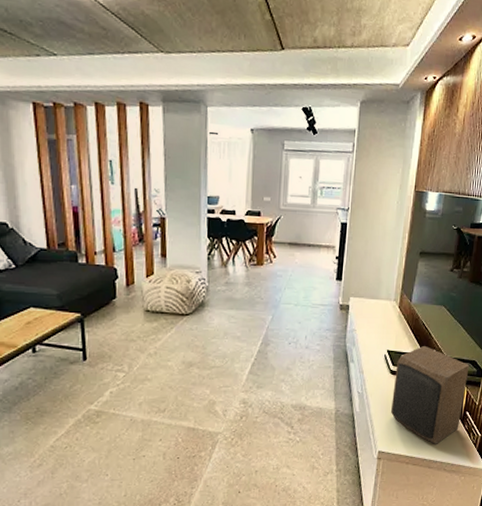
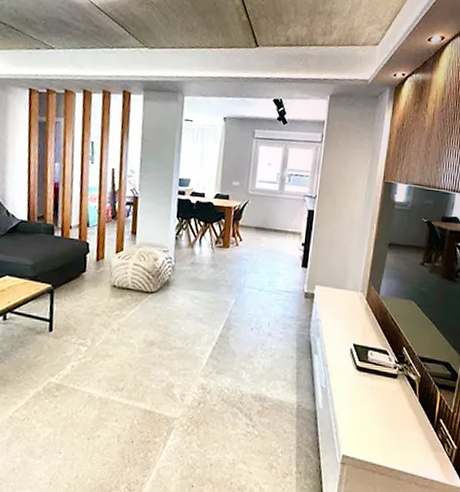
speaker: present [390,345,470,444] -> none [356,341,443,453]

